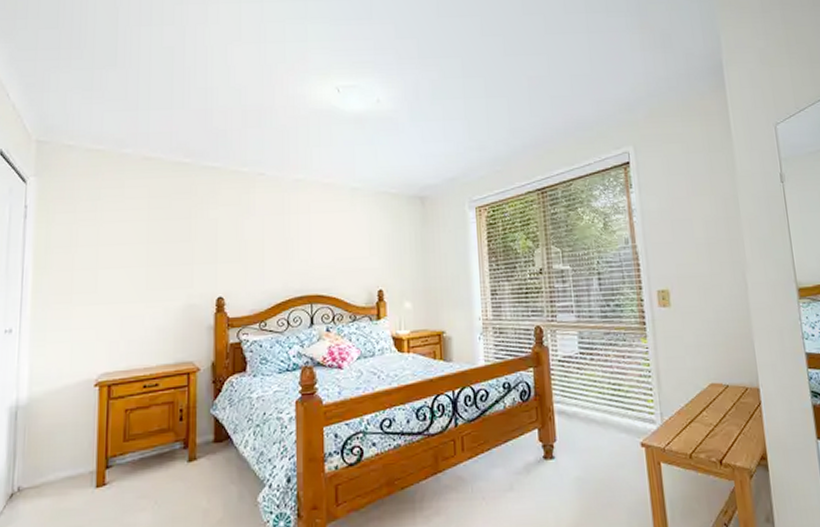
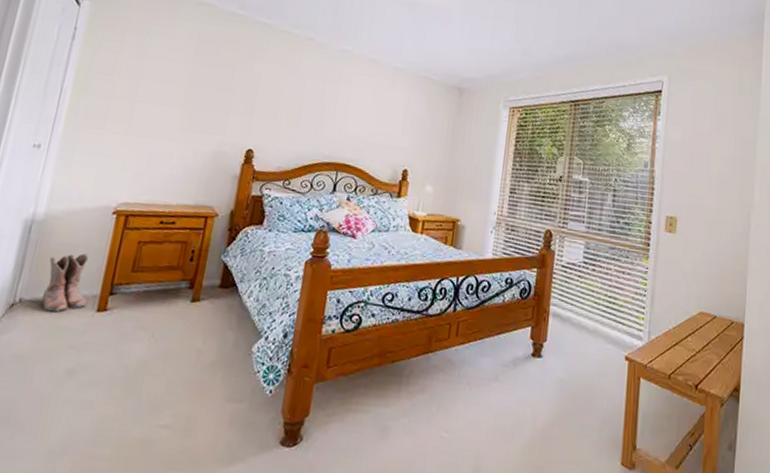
boots: none [39,431,85,496] -> present [41,253,89,312]

